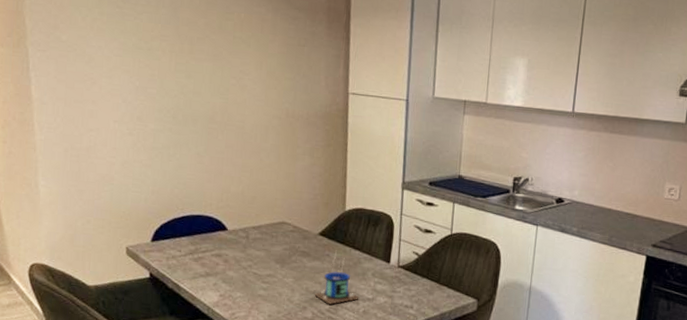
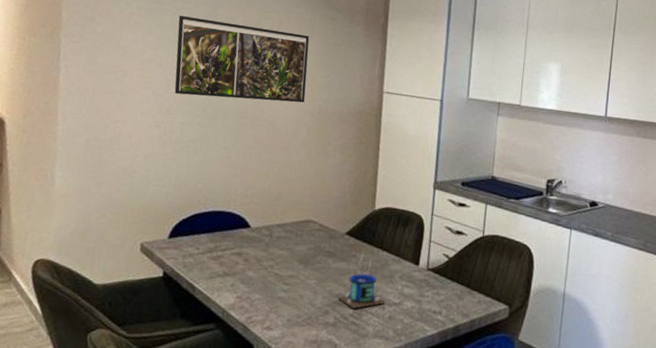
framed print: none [140,20,272,106] -> present [174,16,310,103]

